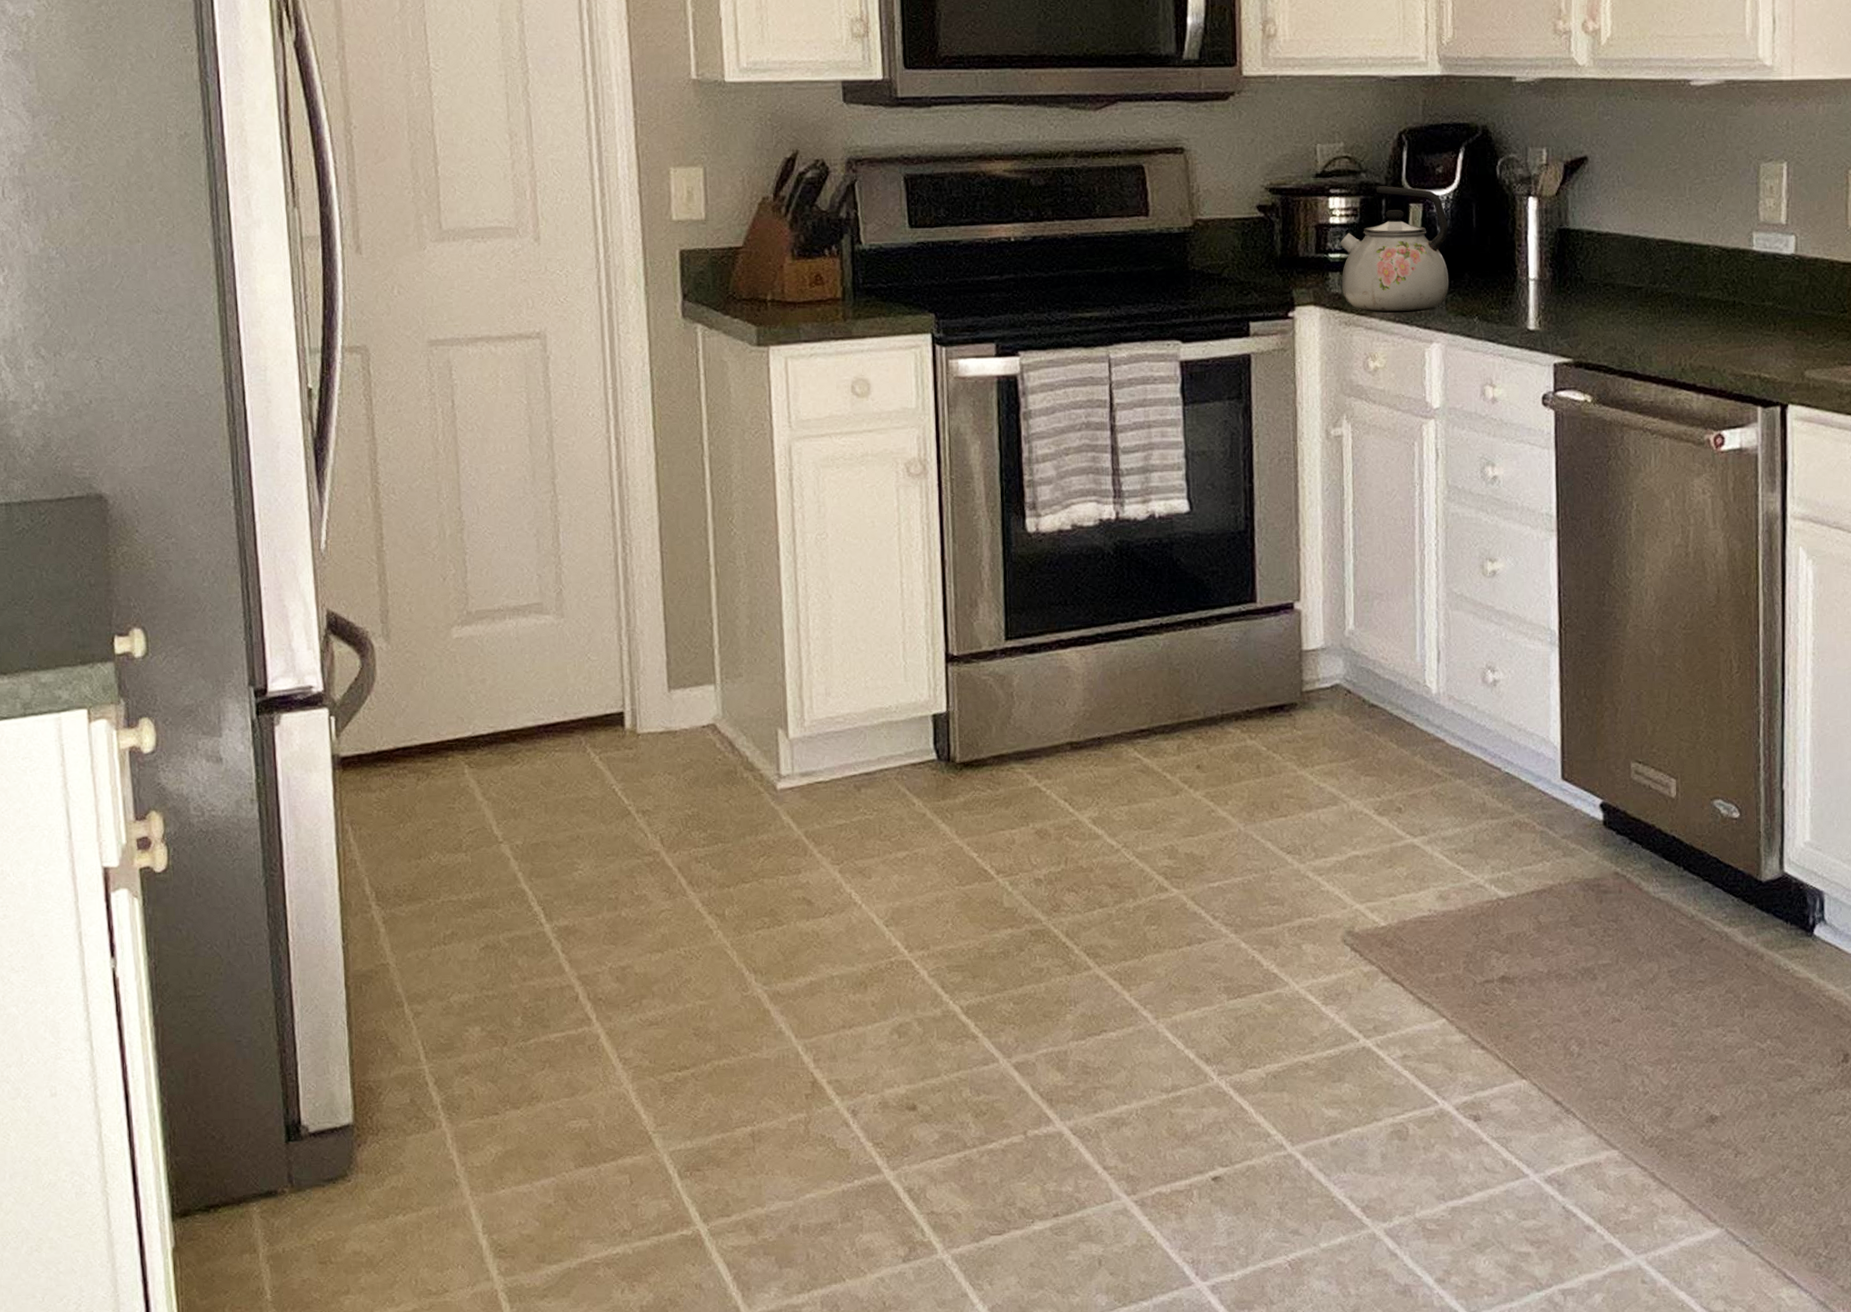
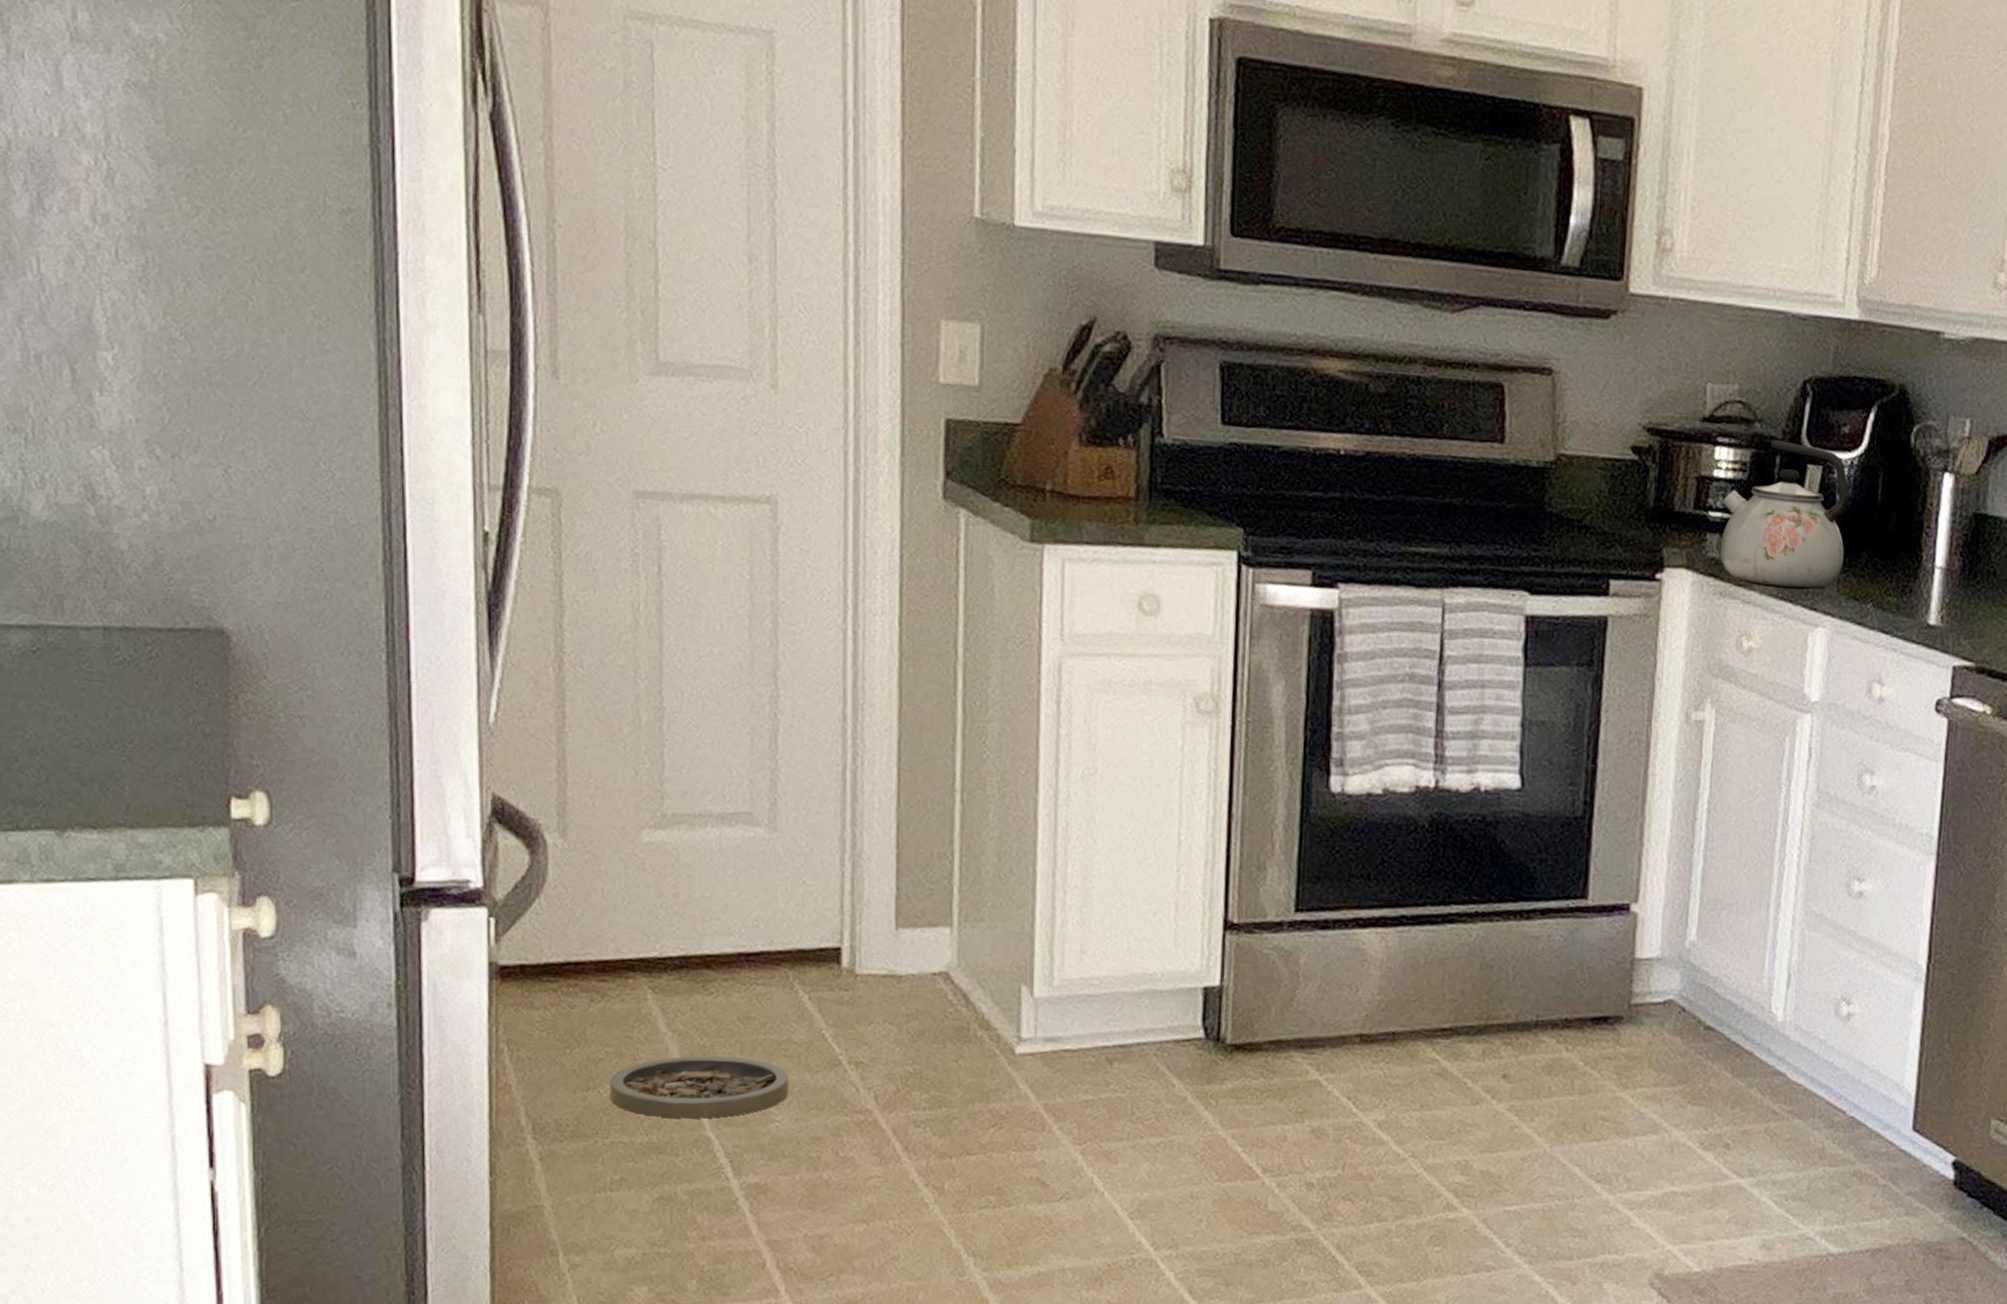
pet bowl: none [437,816,588,876] -> present [609,1055,789,1119]

